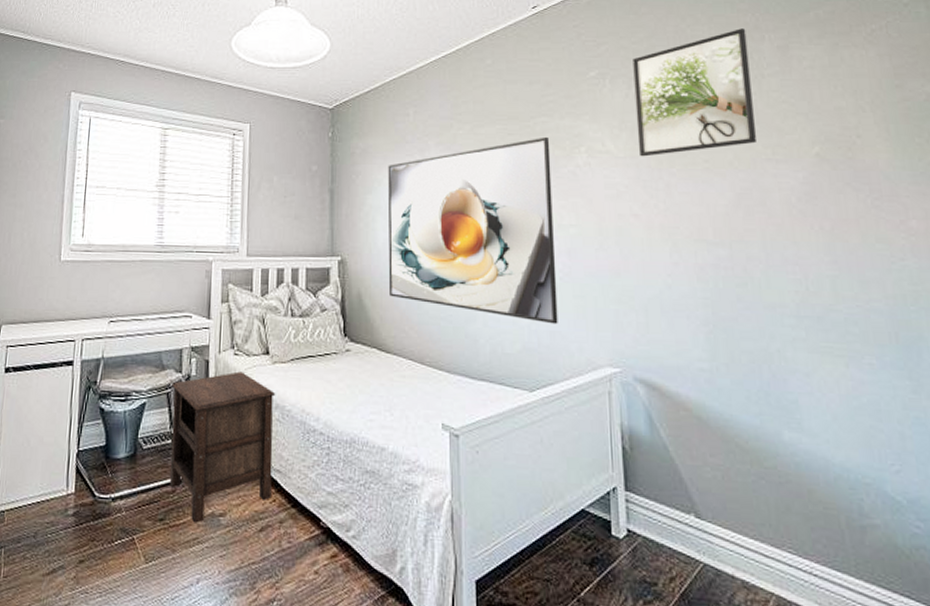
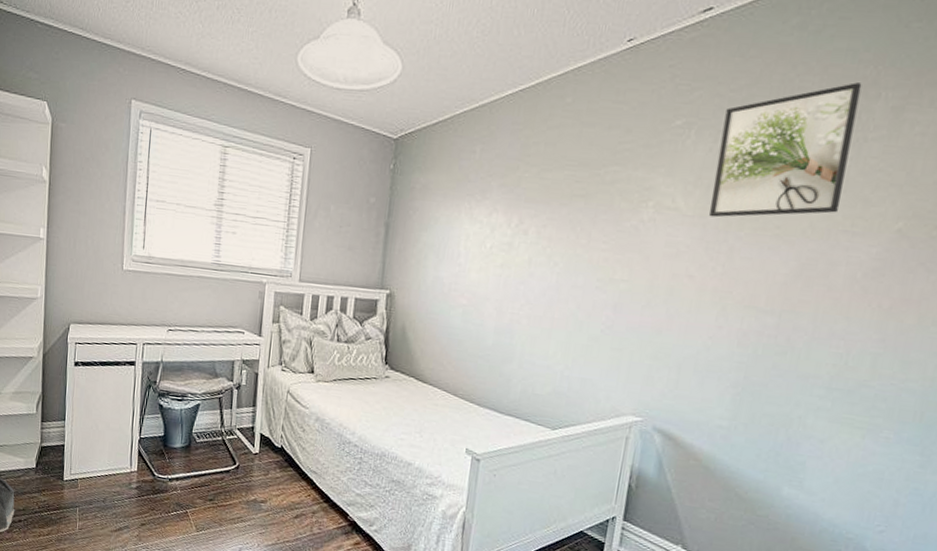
nightstand: present [170,371,276,523] -> none [219,385,318,506]
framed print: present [387,136,558,325] -> none [432,187,618,373]

